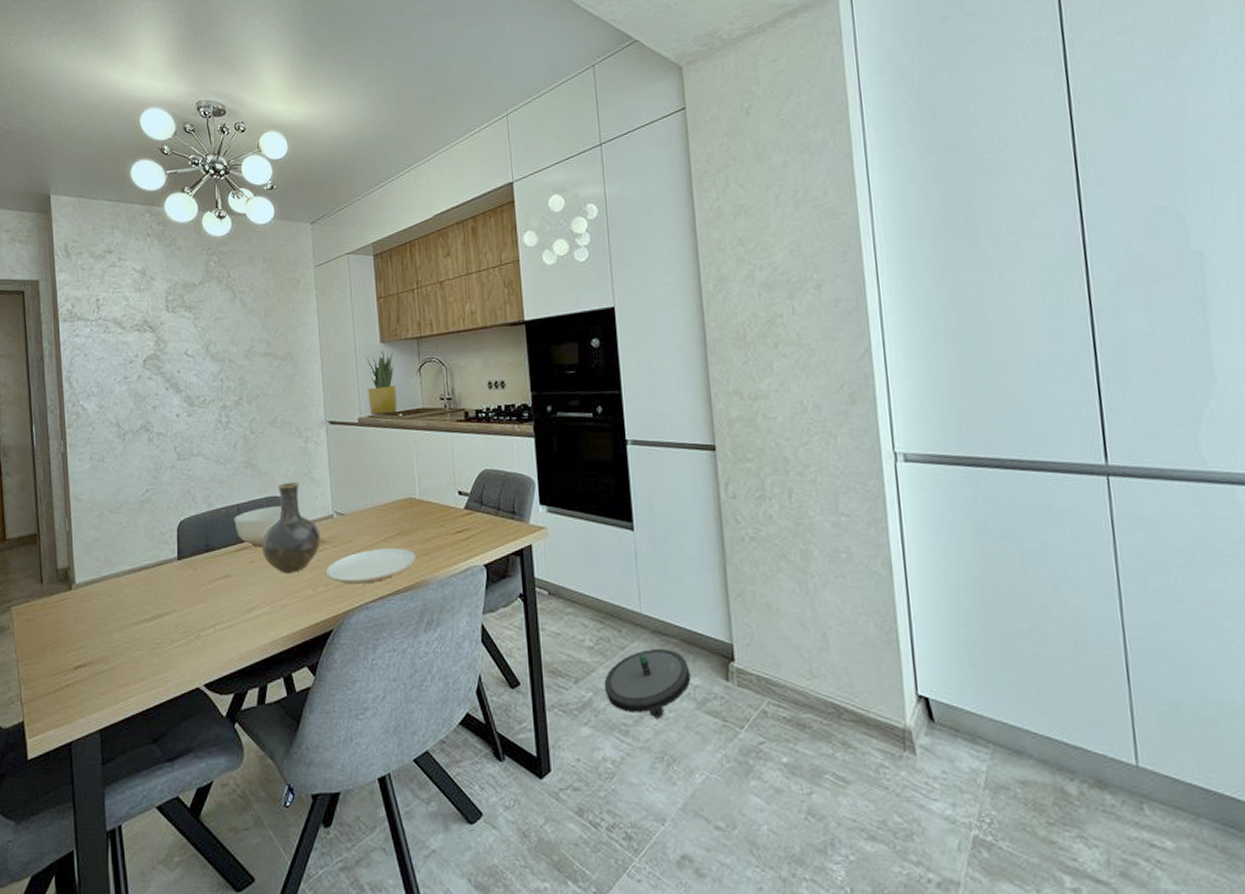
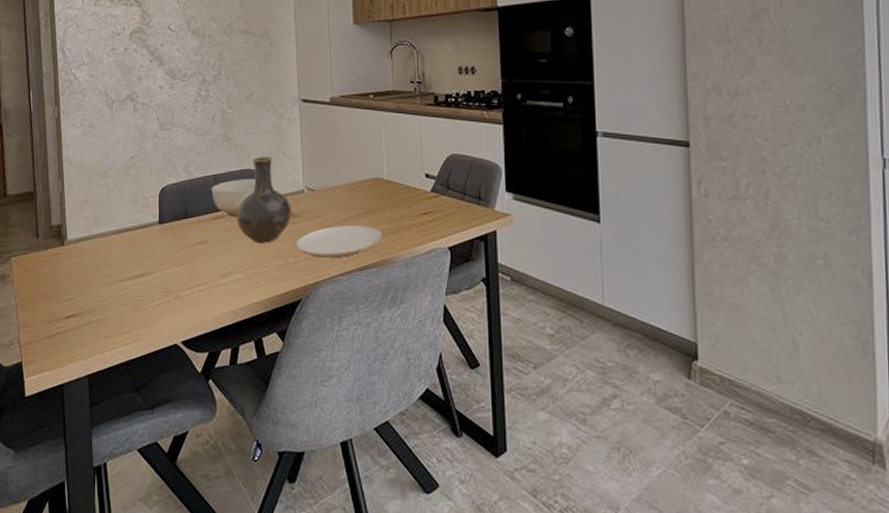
planter: present [365,350,398,414] -> none [338,31,368,94]
robot vacuum: present [604,648,691,719] -> none [563,341,652,410]

